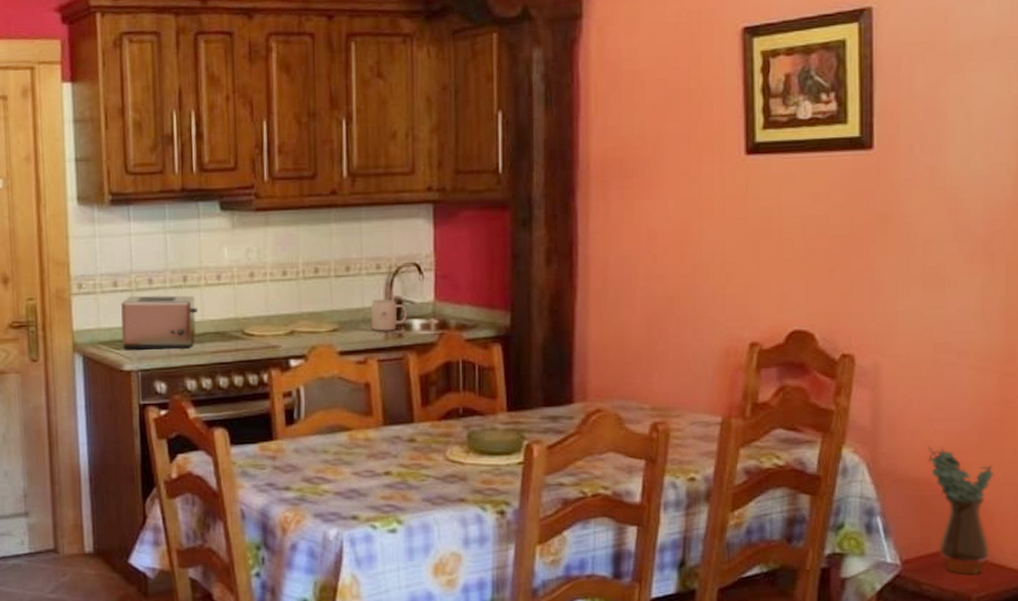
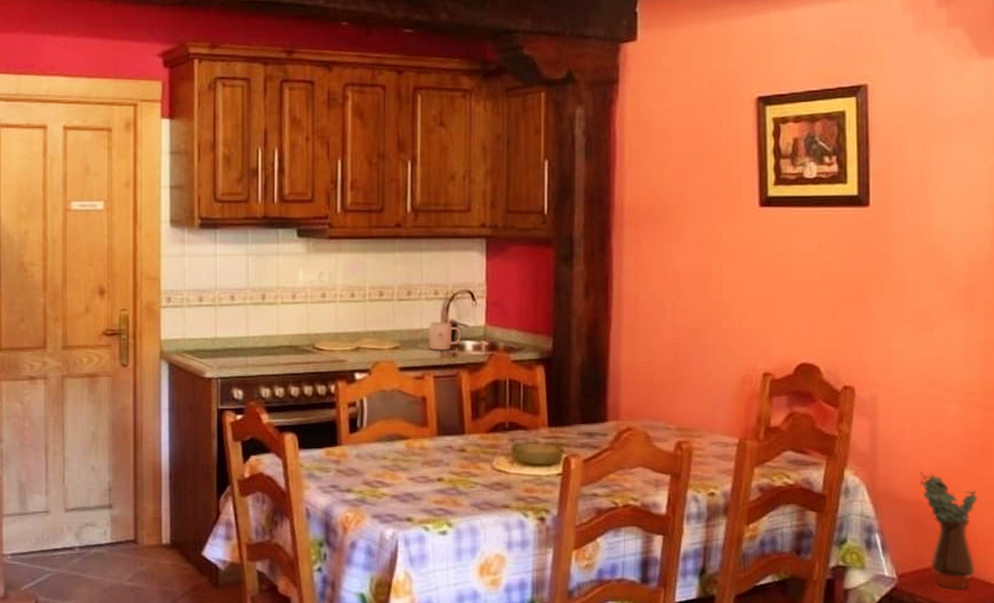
toaster: present [121,295,199,350] -> none [204,310,275,361]

